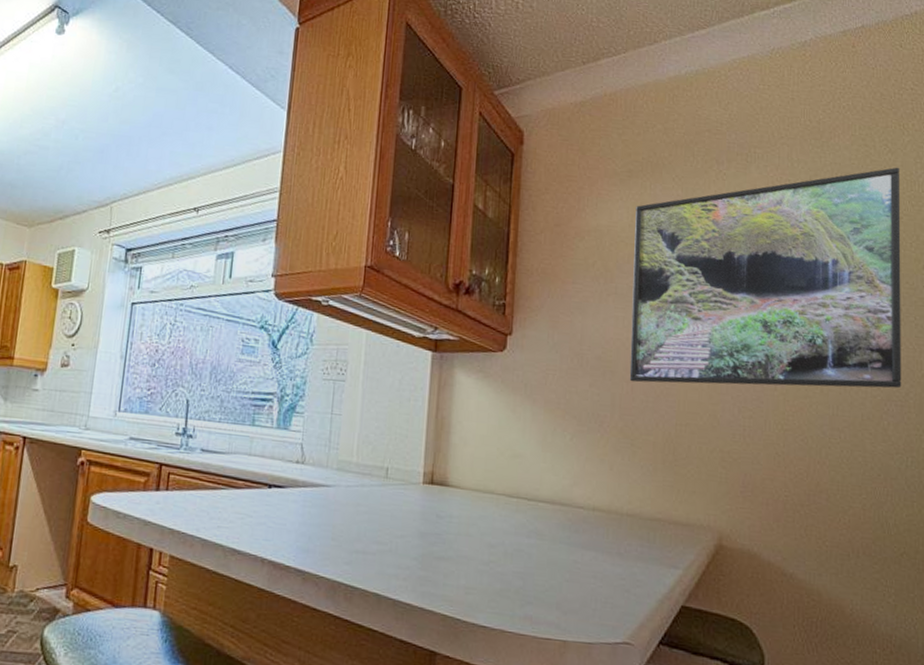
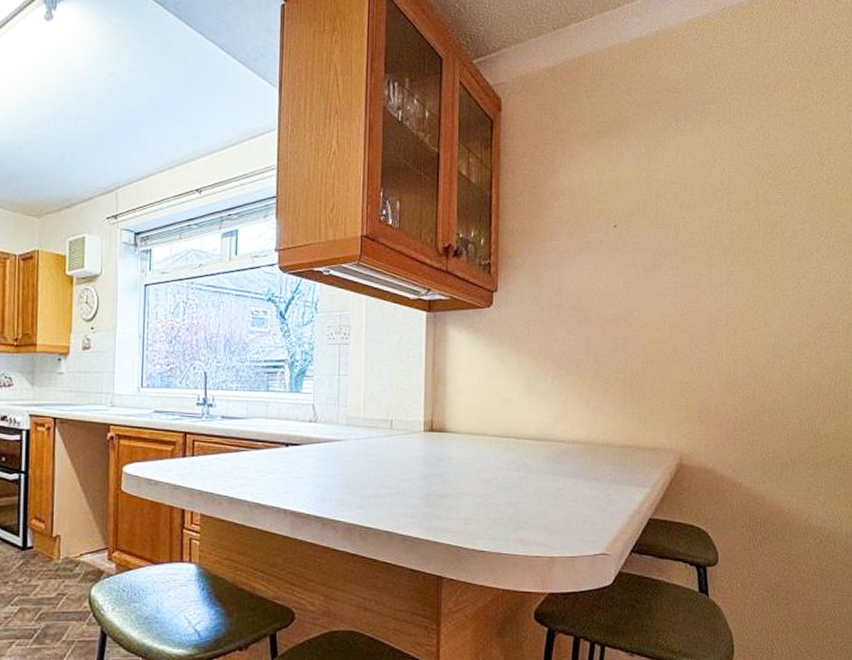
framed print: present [629,167,902,389] -> none [601,116,835,327]

